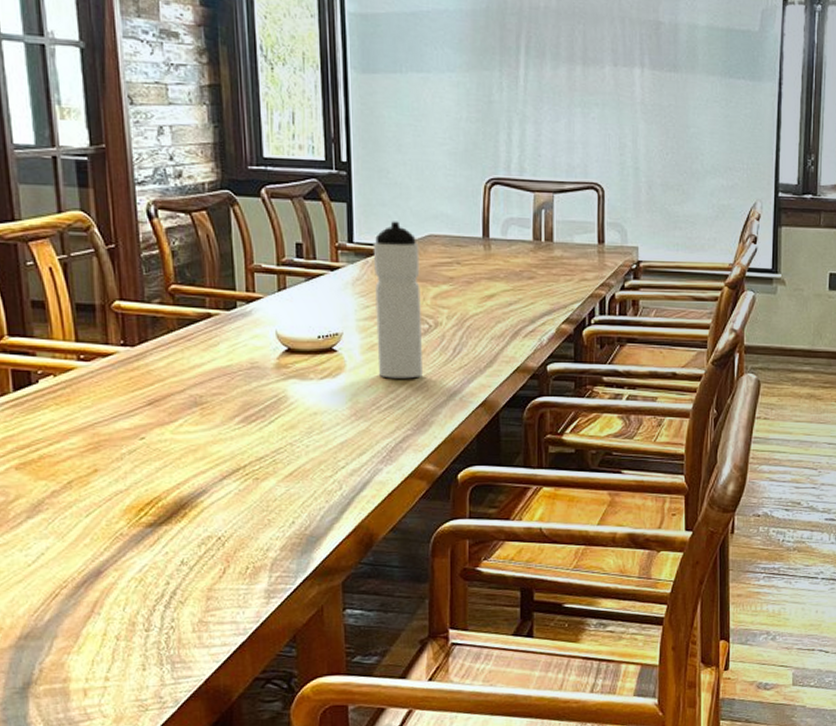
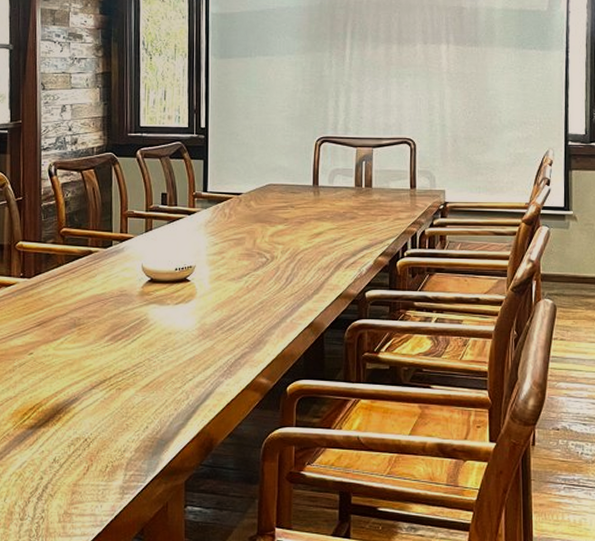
water bottle: present [374,221,422,379] -> none [223,173,260,304]

